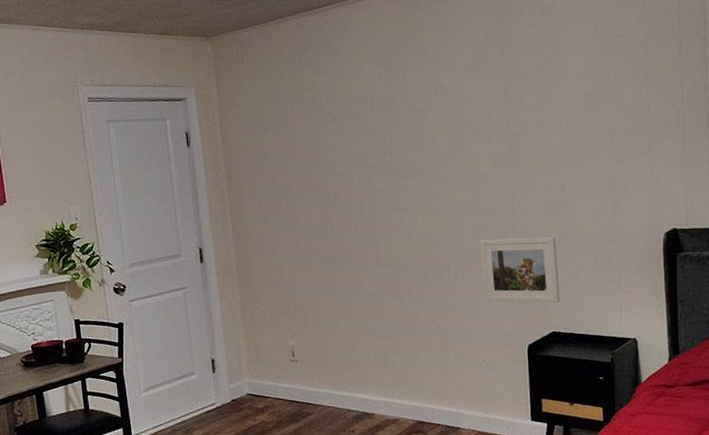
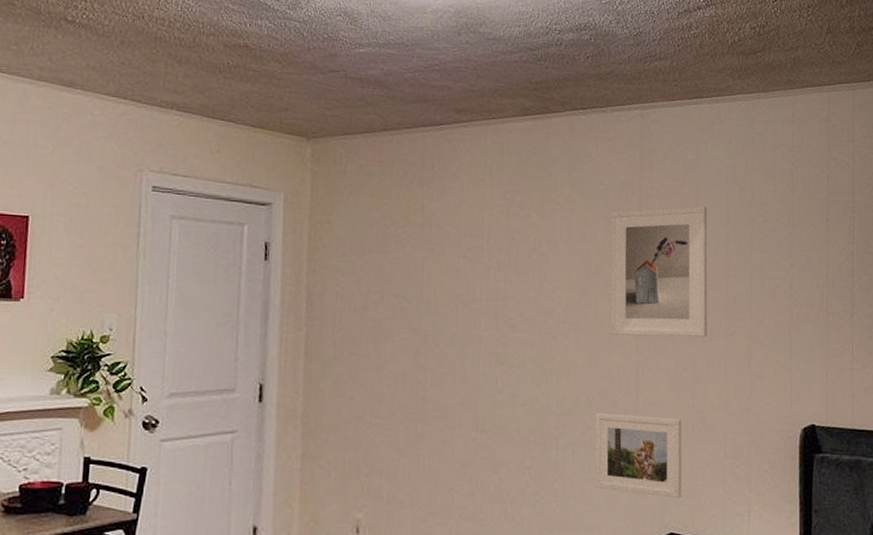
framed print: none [477,47,573,172] -> present [610,206,708,337]

